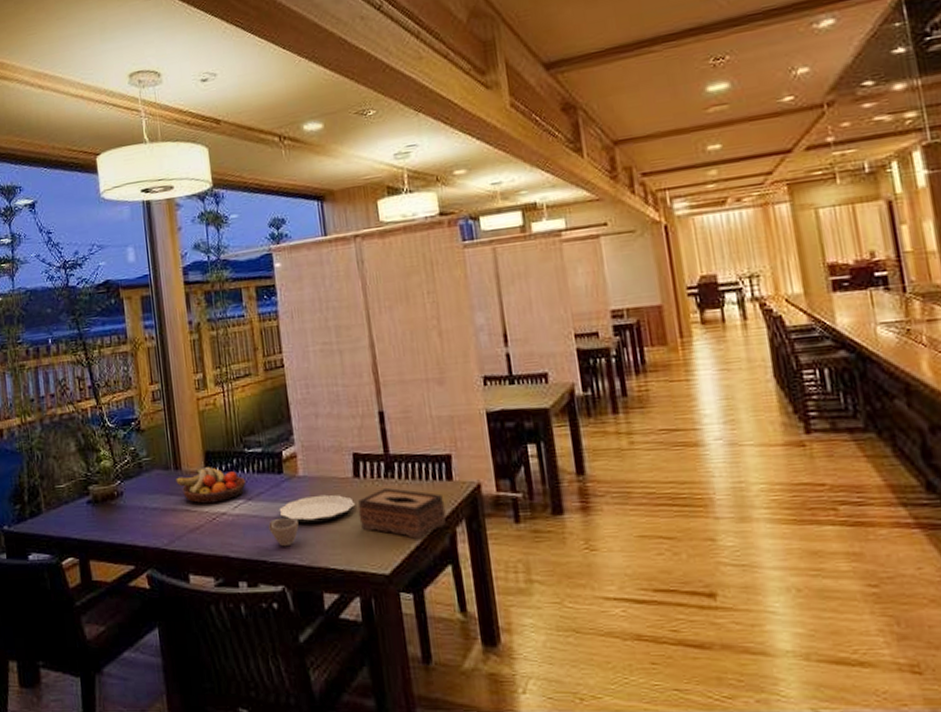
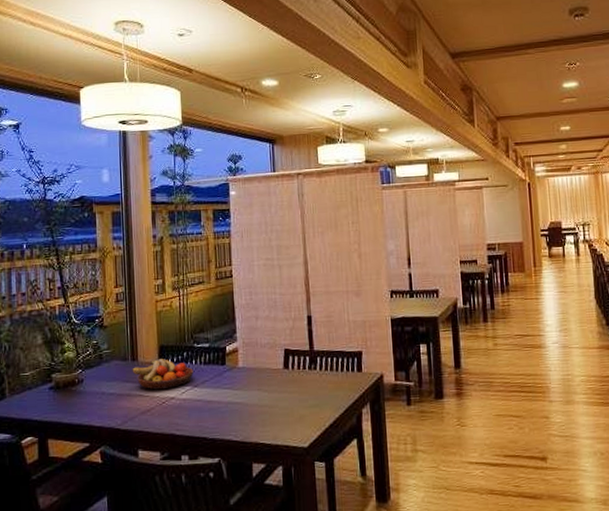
cup: present [268,517,299,547] -> none [210,401,236,426]
plate: present [279,494,356,524] -> none [220,382,284,407]
tissue box: present [357,487,447,540] -> none [285,377,355,419]

